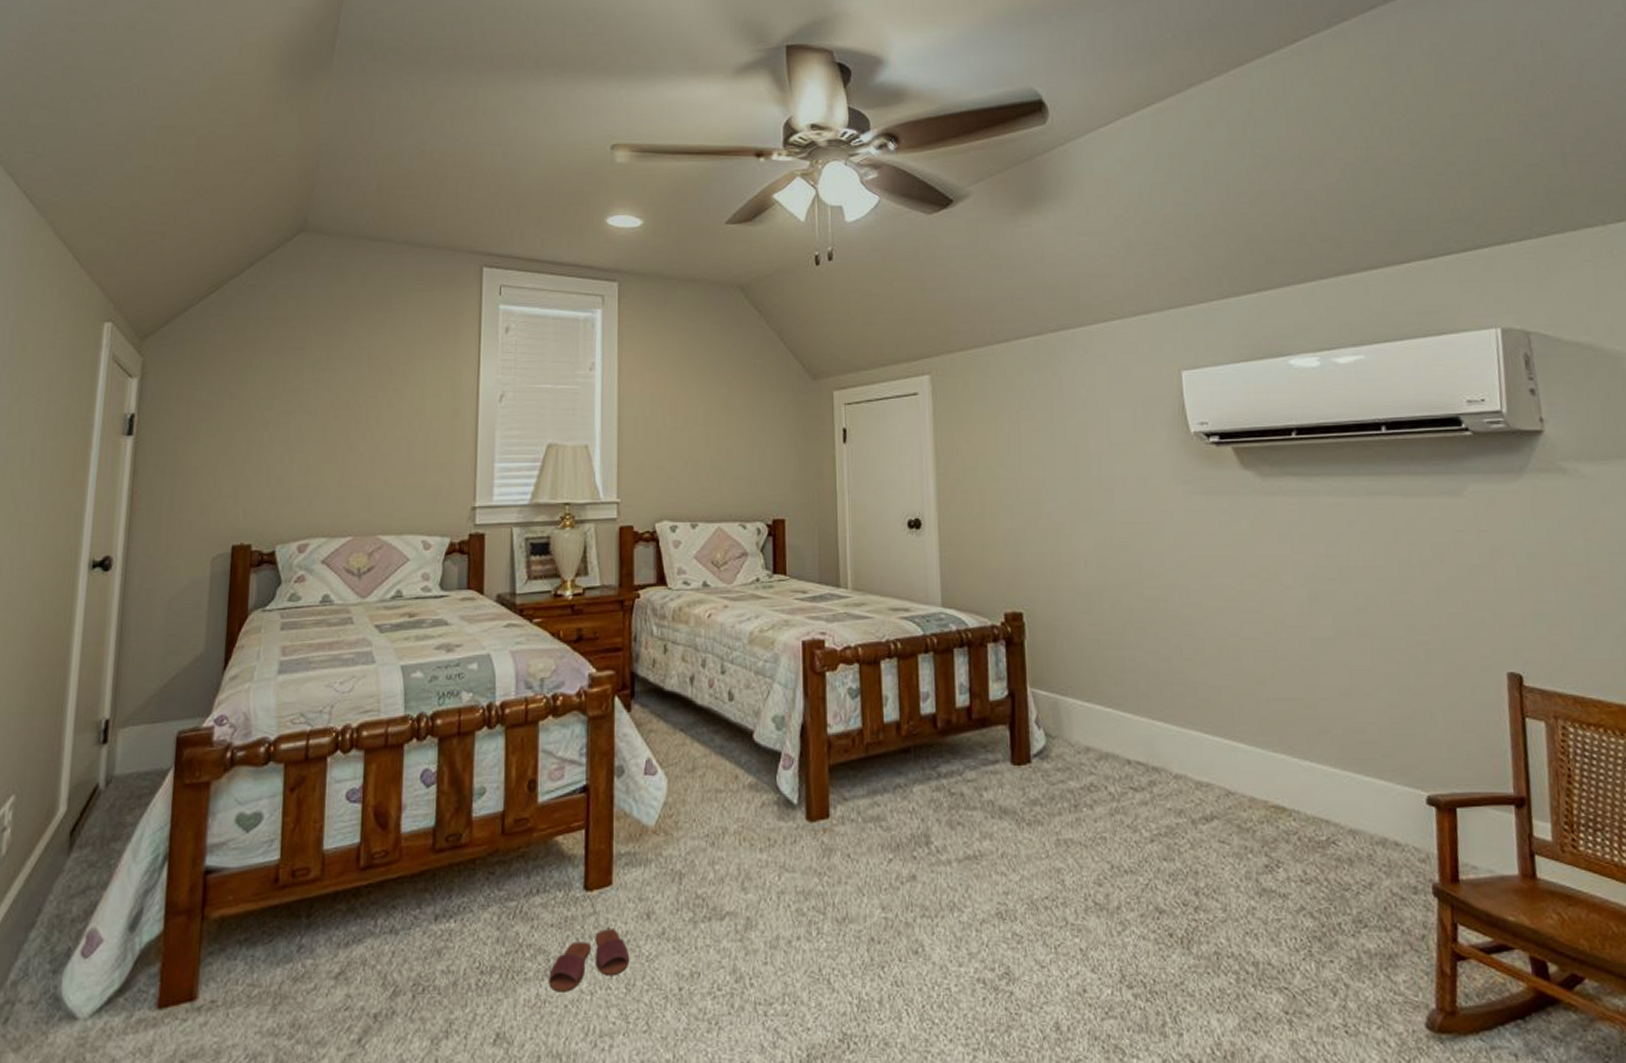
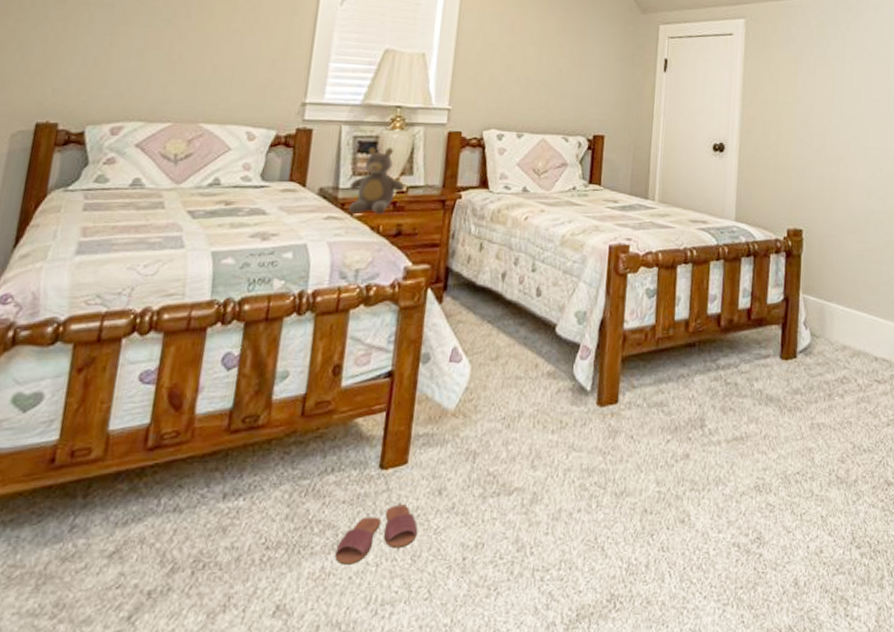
teddy bear: none [526,548,581,621] -> present [348,146,405,215]

